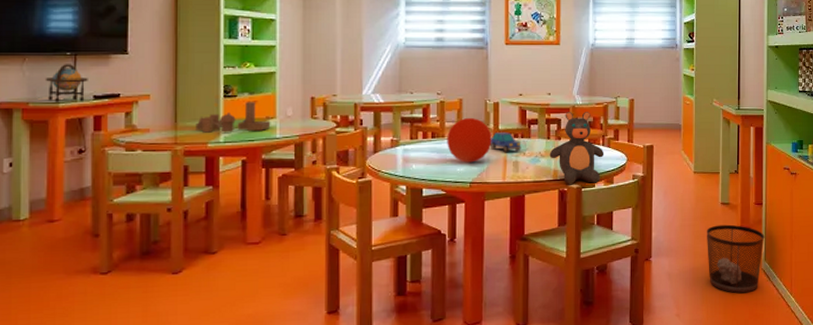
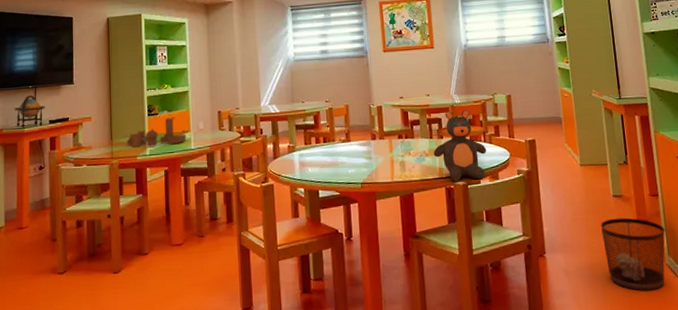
ball: present [447,117,492,163] -> none [337,121,379,165]
toy car: present [489,131,521,153] -> none [376,133,406,154]

